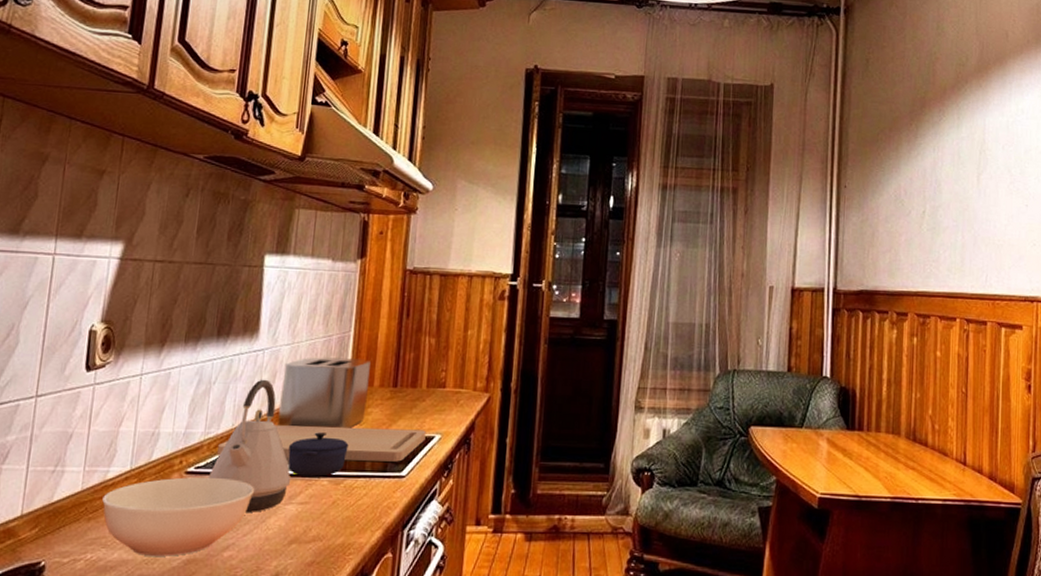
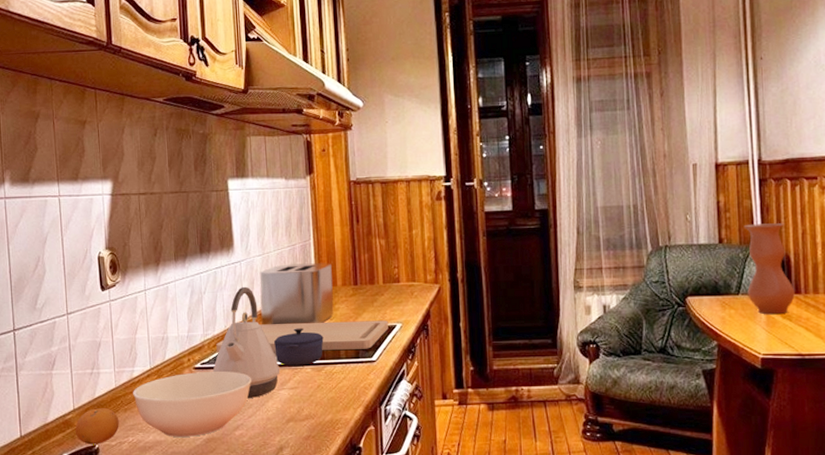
fruit: none [17,515,79,561] -> present [75,408,119,445]
vase: none [811,354,858,452] -> present [743,223,795,315]

